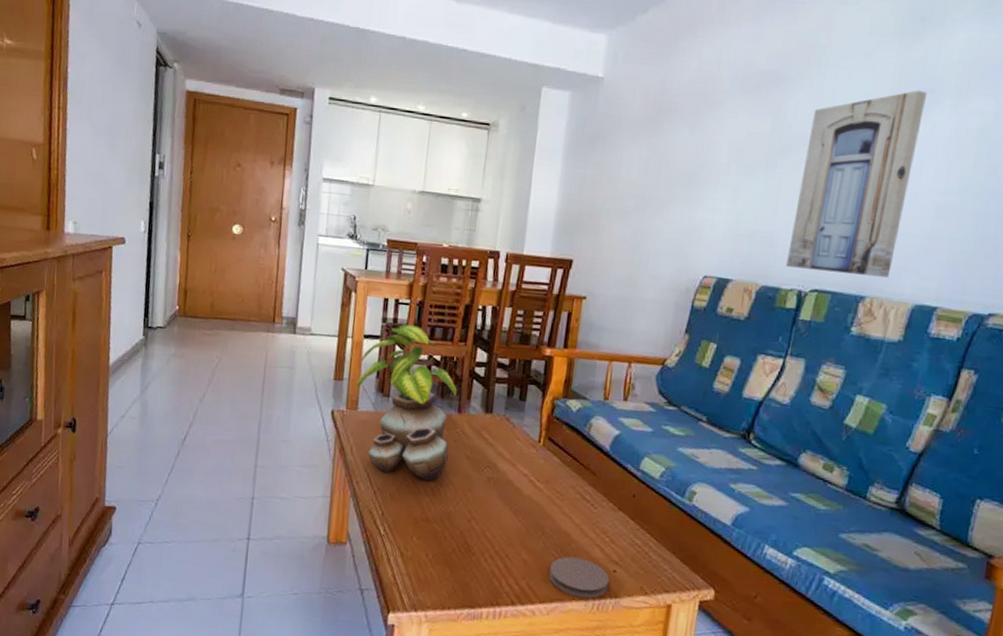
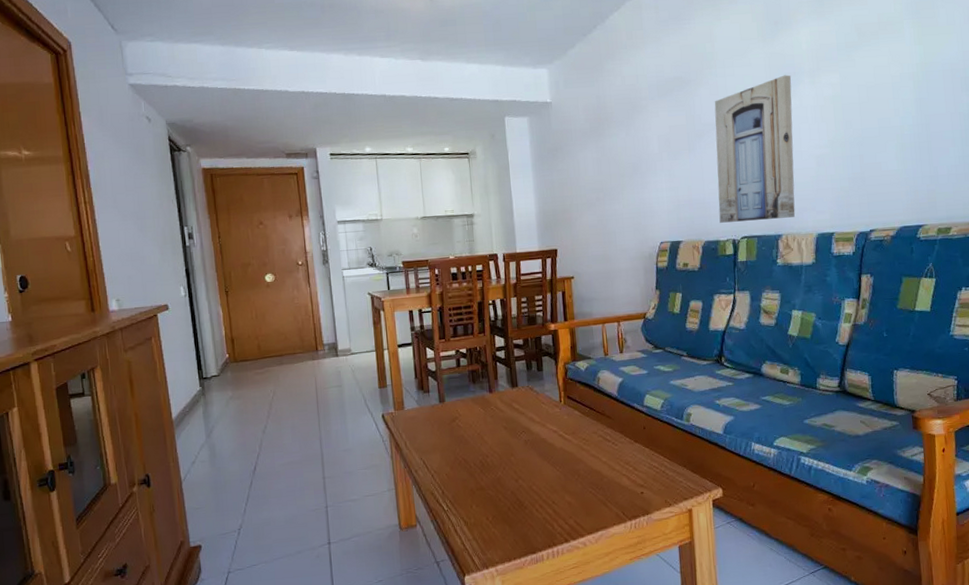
potted plant: present [356,324,457,481] -> none [399,327,489,457]
coaster: present [548,556,610,599] -> none [590,489,640,522]

